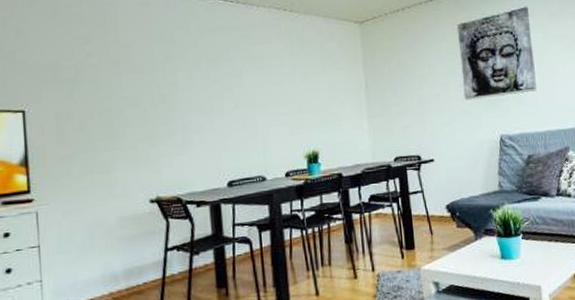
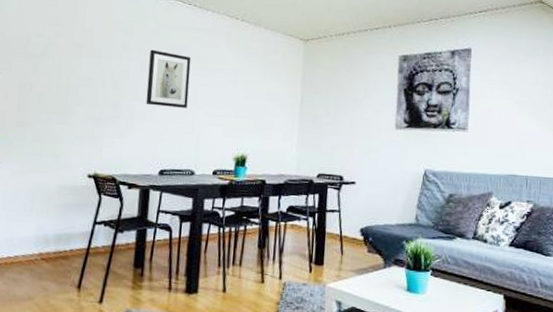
wall art: none [196,55,247,115] -> present [145,49,192,108]

